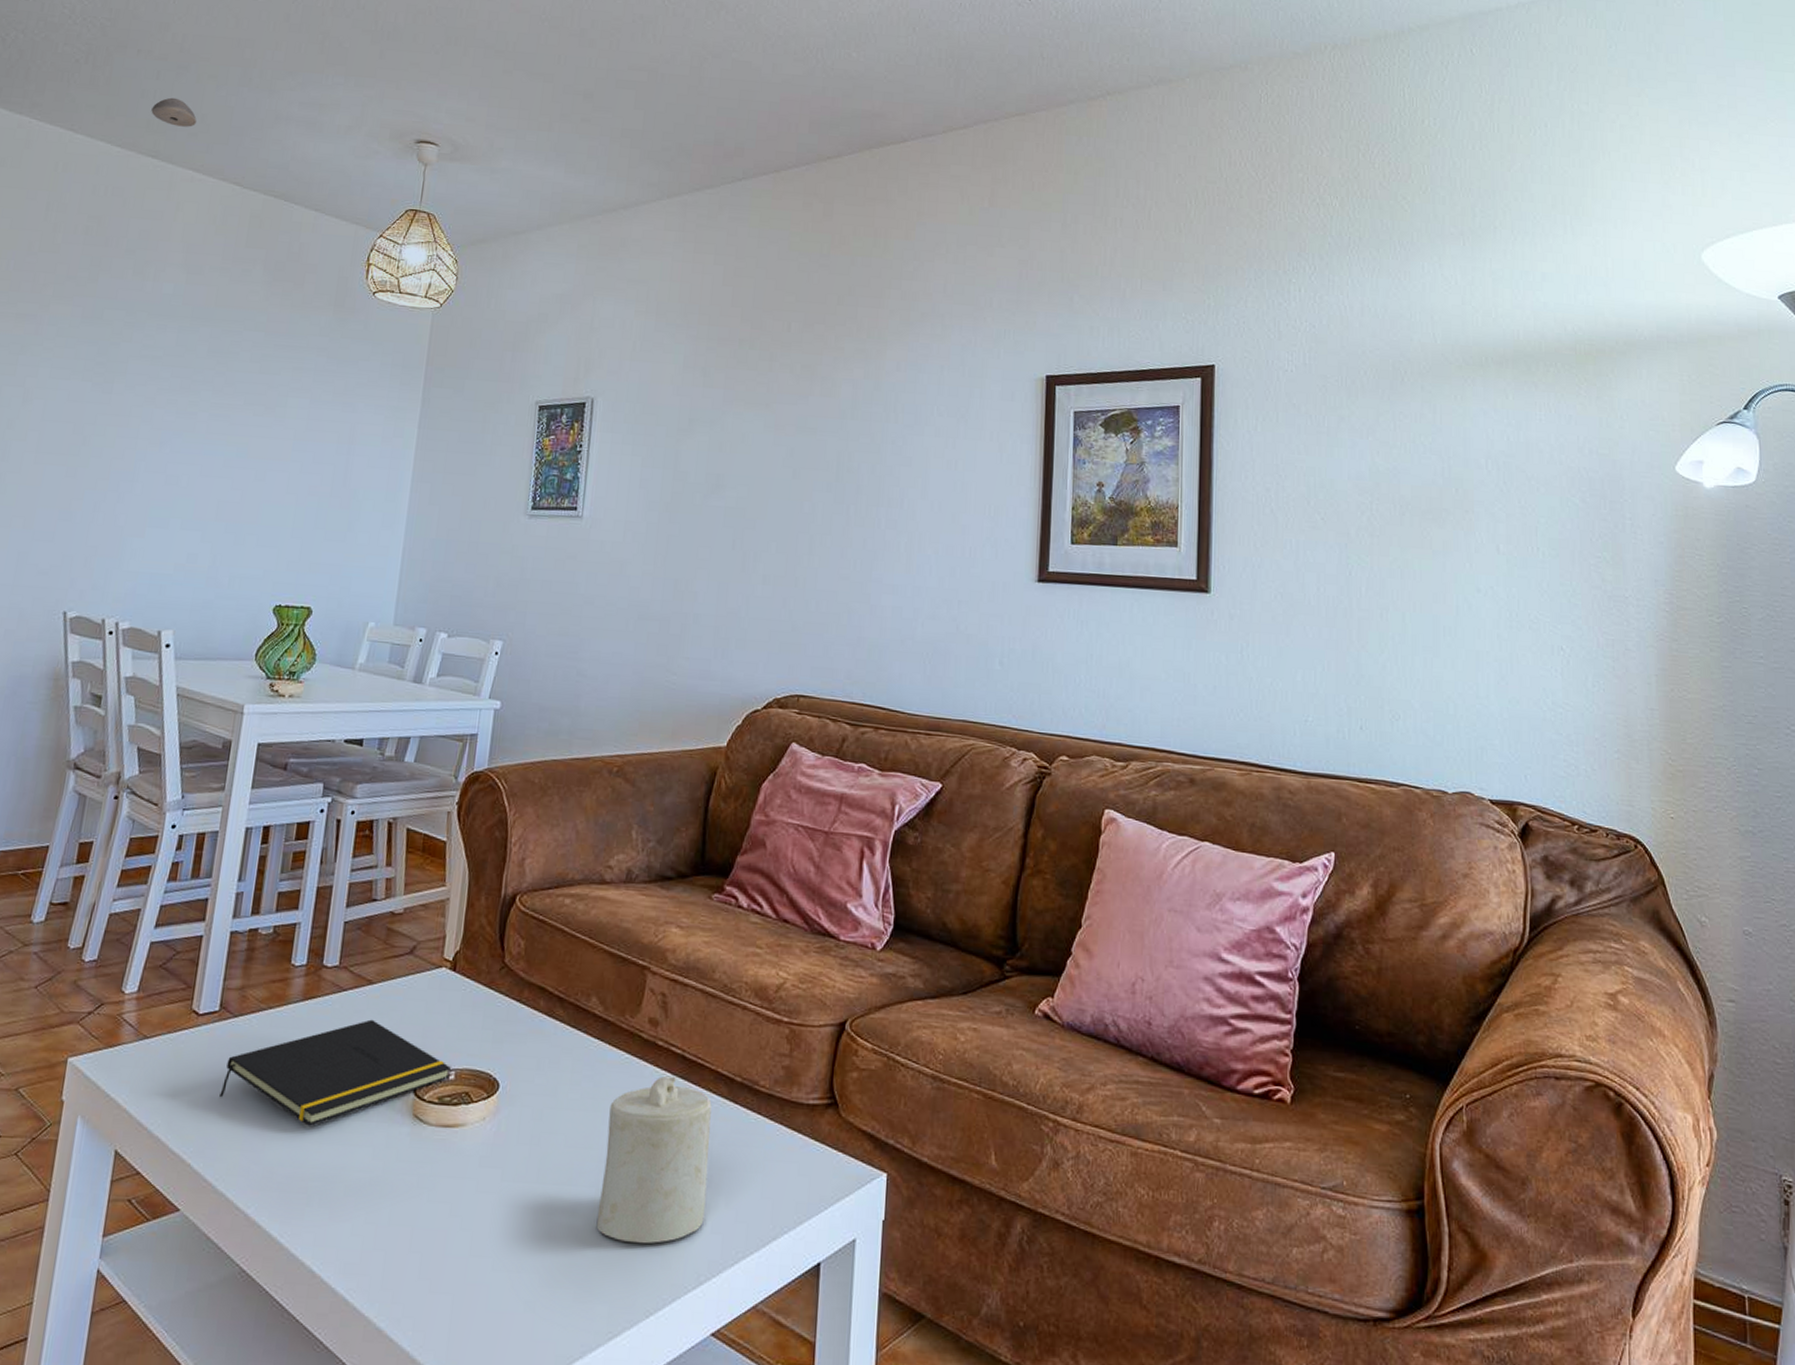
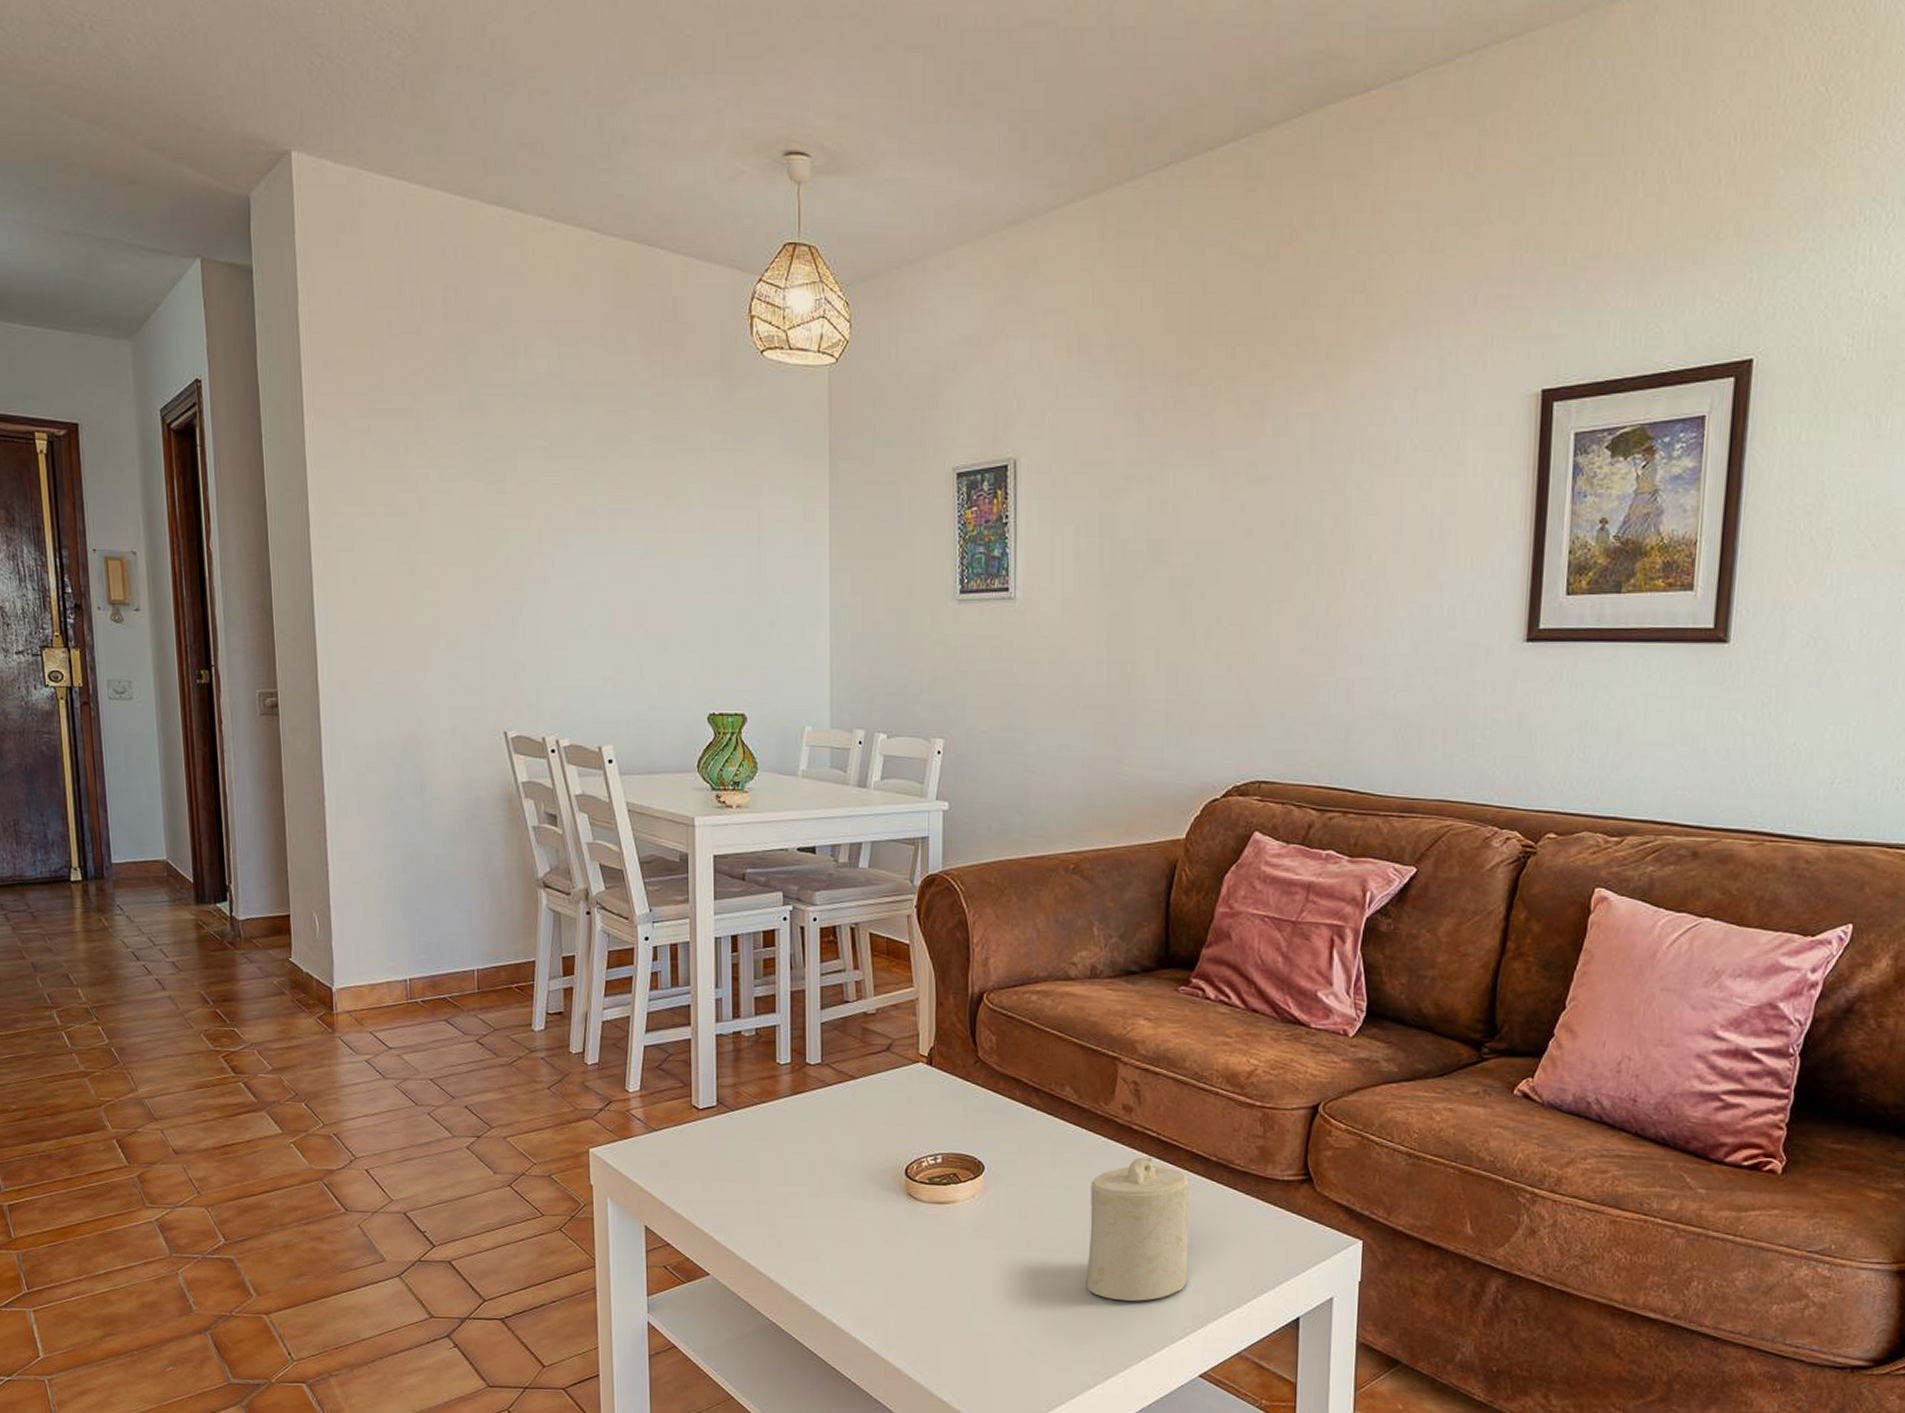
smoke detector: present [151,97,197,127] -> none [485,125,536,162]
notepad: present [219,1019,452,1126] -> none [729,1111,938,1204]

